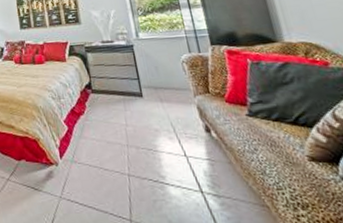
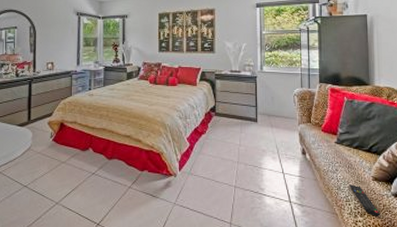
remote control: none [276,167,332,209] -> present [349,184,381,217]

